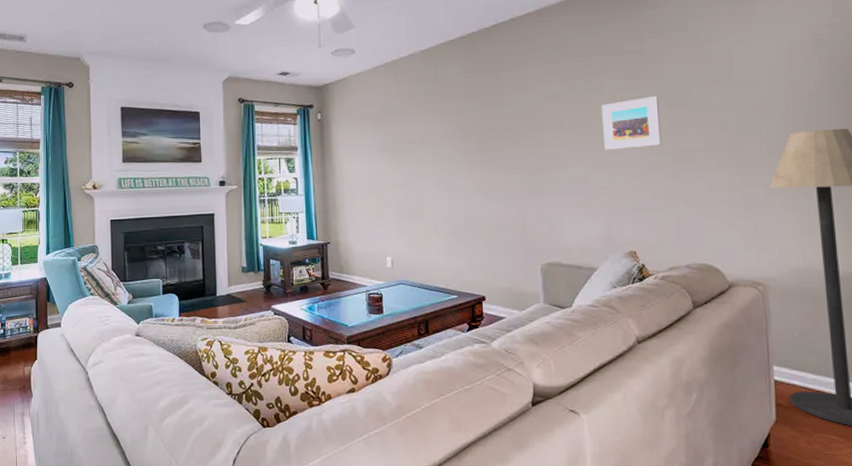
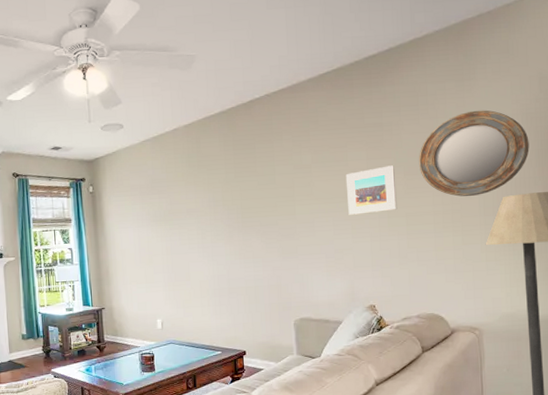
home mirror: none [686,35,822,133] -> present [418,110,530,197]

